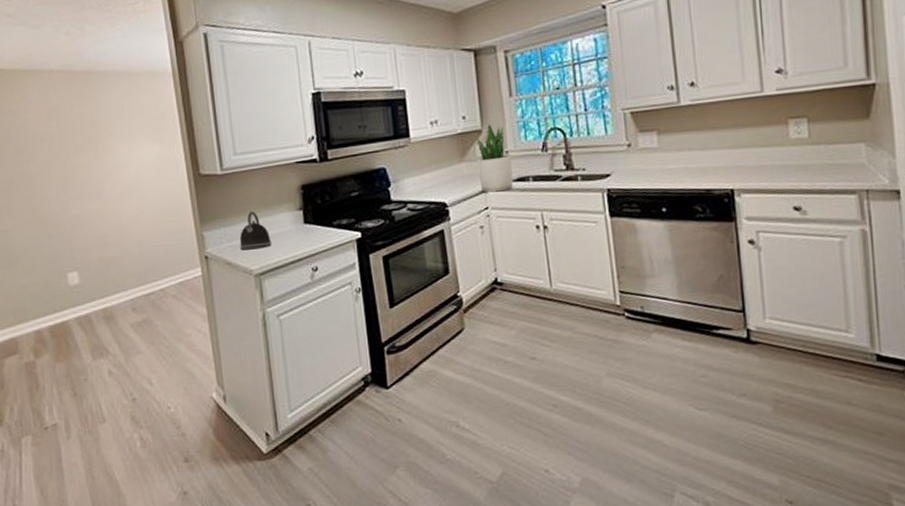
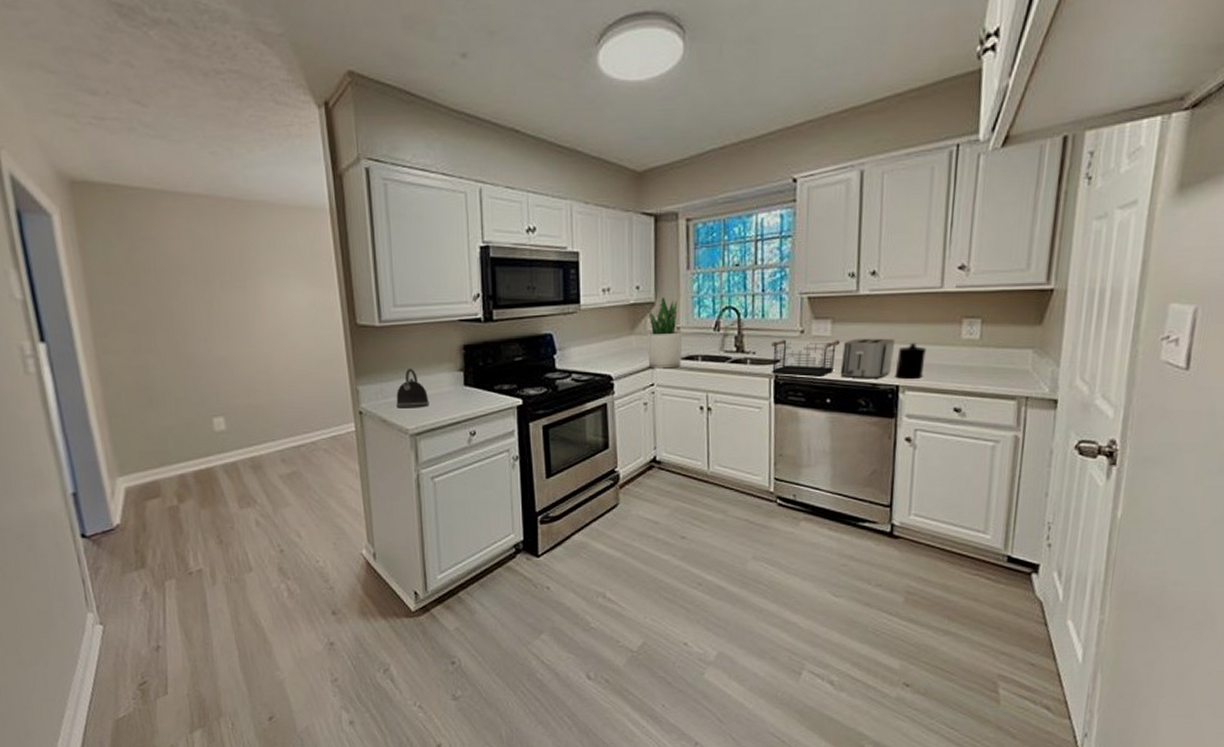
dish rack: none [599,150,669,189] -> present [770,339,841,377]
toaster: none [671,144,724,186] -> present [840,338,896,379]
canister: none [727,147,757,183] -> present [894,343,926,379]

